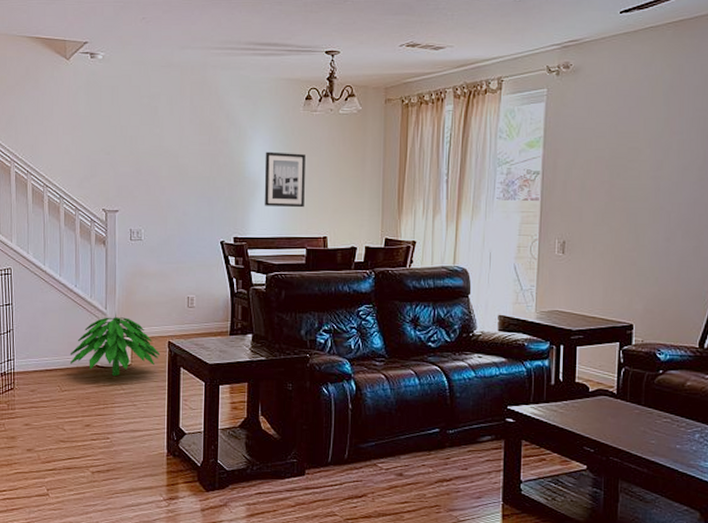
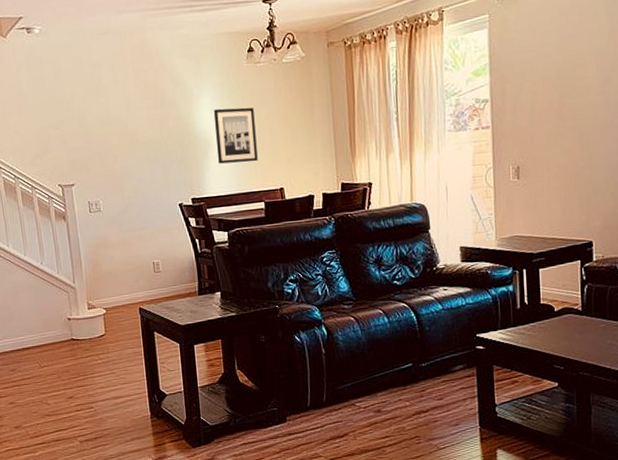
indoor plant: present [69,312,161,376] -> none [44,285,133,347]

